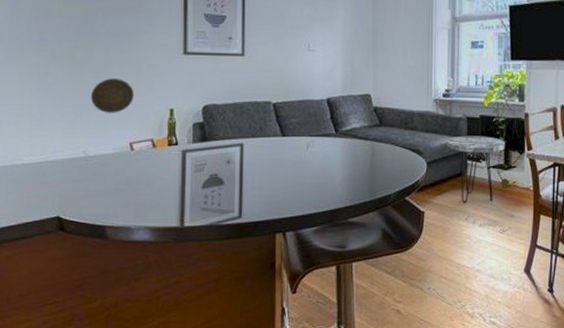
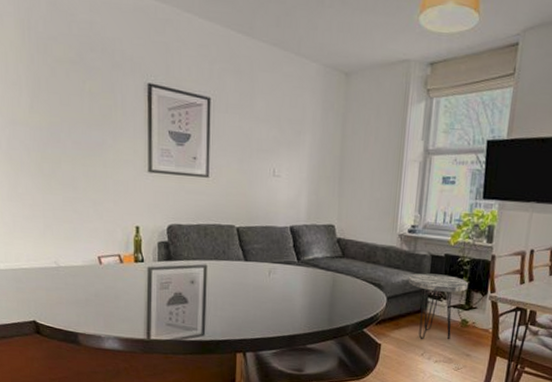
decorative plate: present [90,78,134,113] -> none [59,192,101,227]

